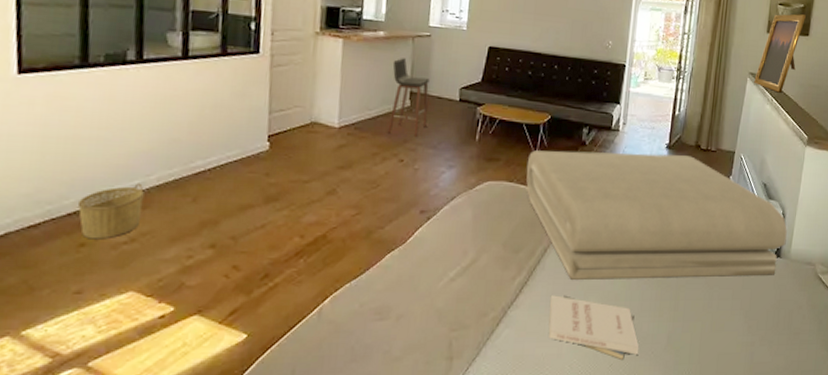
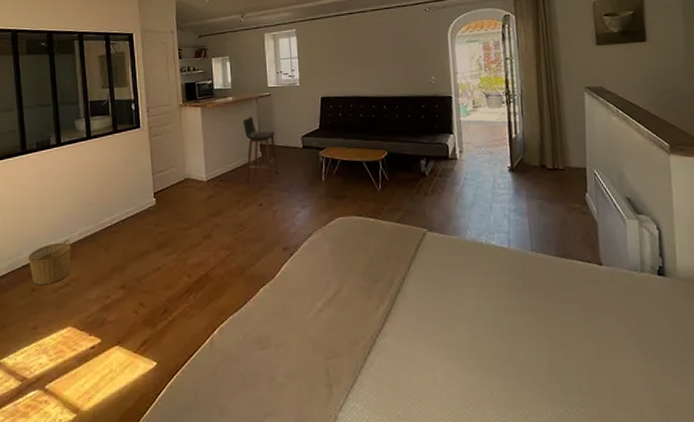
towel: present [526,150,787,279] -> none [372,177,669,307]
books: present [548,295,639,360] -> none [416,323,520,389]
picture frame: present [754,14,806,93] -> none [592,21,638,103]

